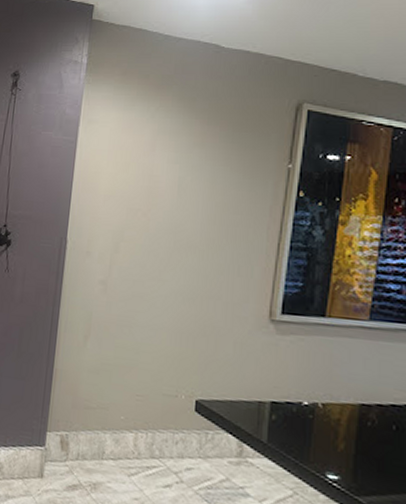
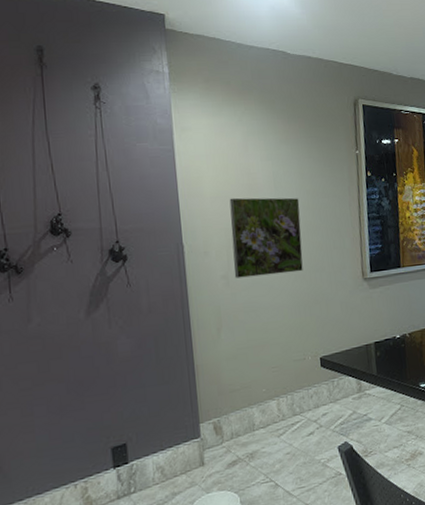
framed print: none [114,199,205,295] -> present [229,197,303,279]

